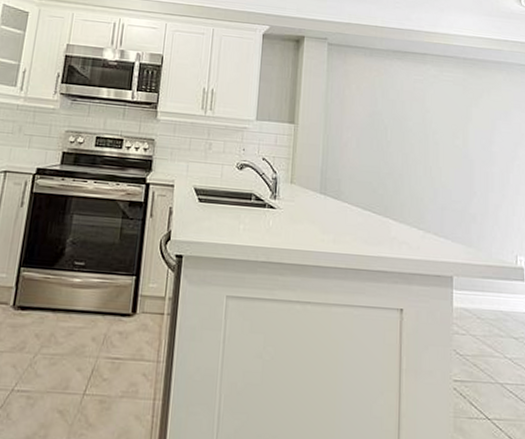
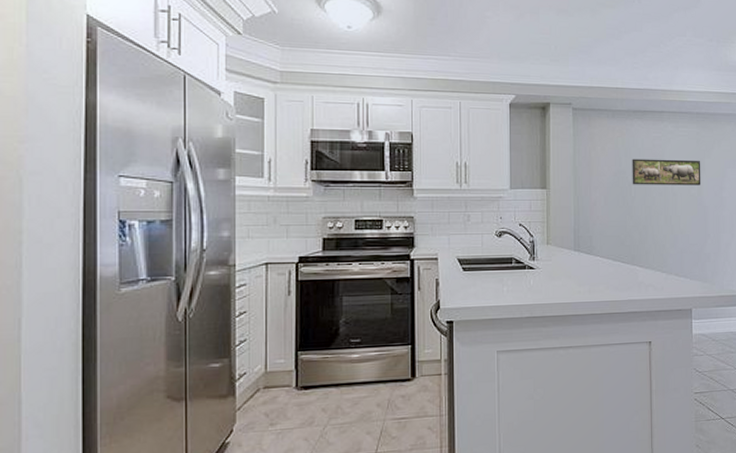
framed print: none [388,100,467,136] -> present [632,158,701,186]

